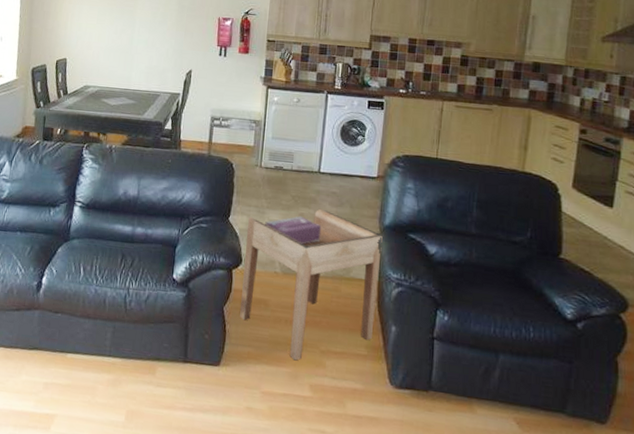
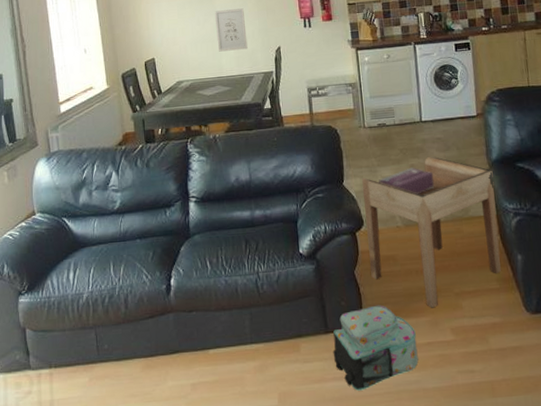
wall art: none [130,23,163,67] -> present [214,8,248,52]
backpack: none [187,345,274,426] -> present [333,305,419,391]

